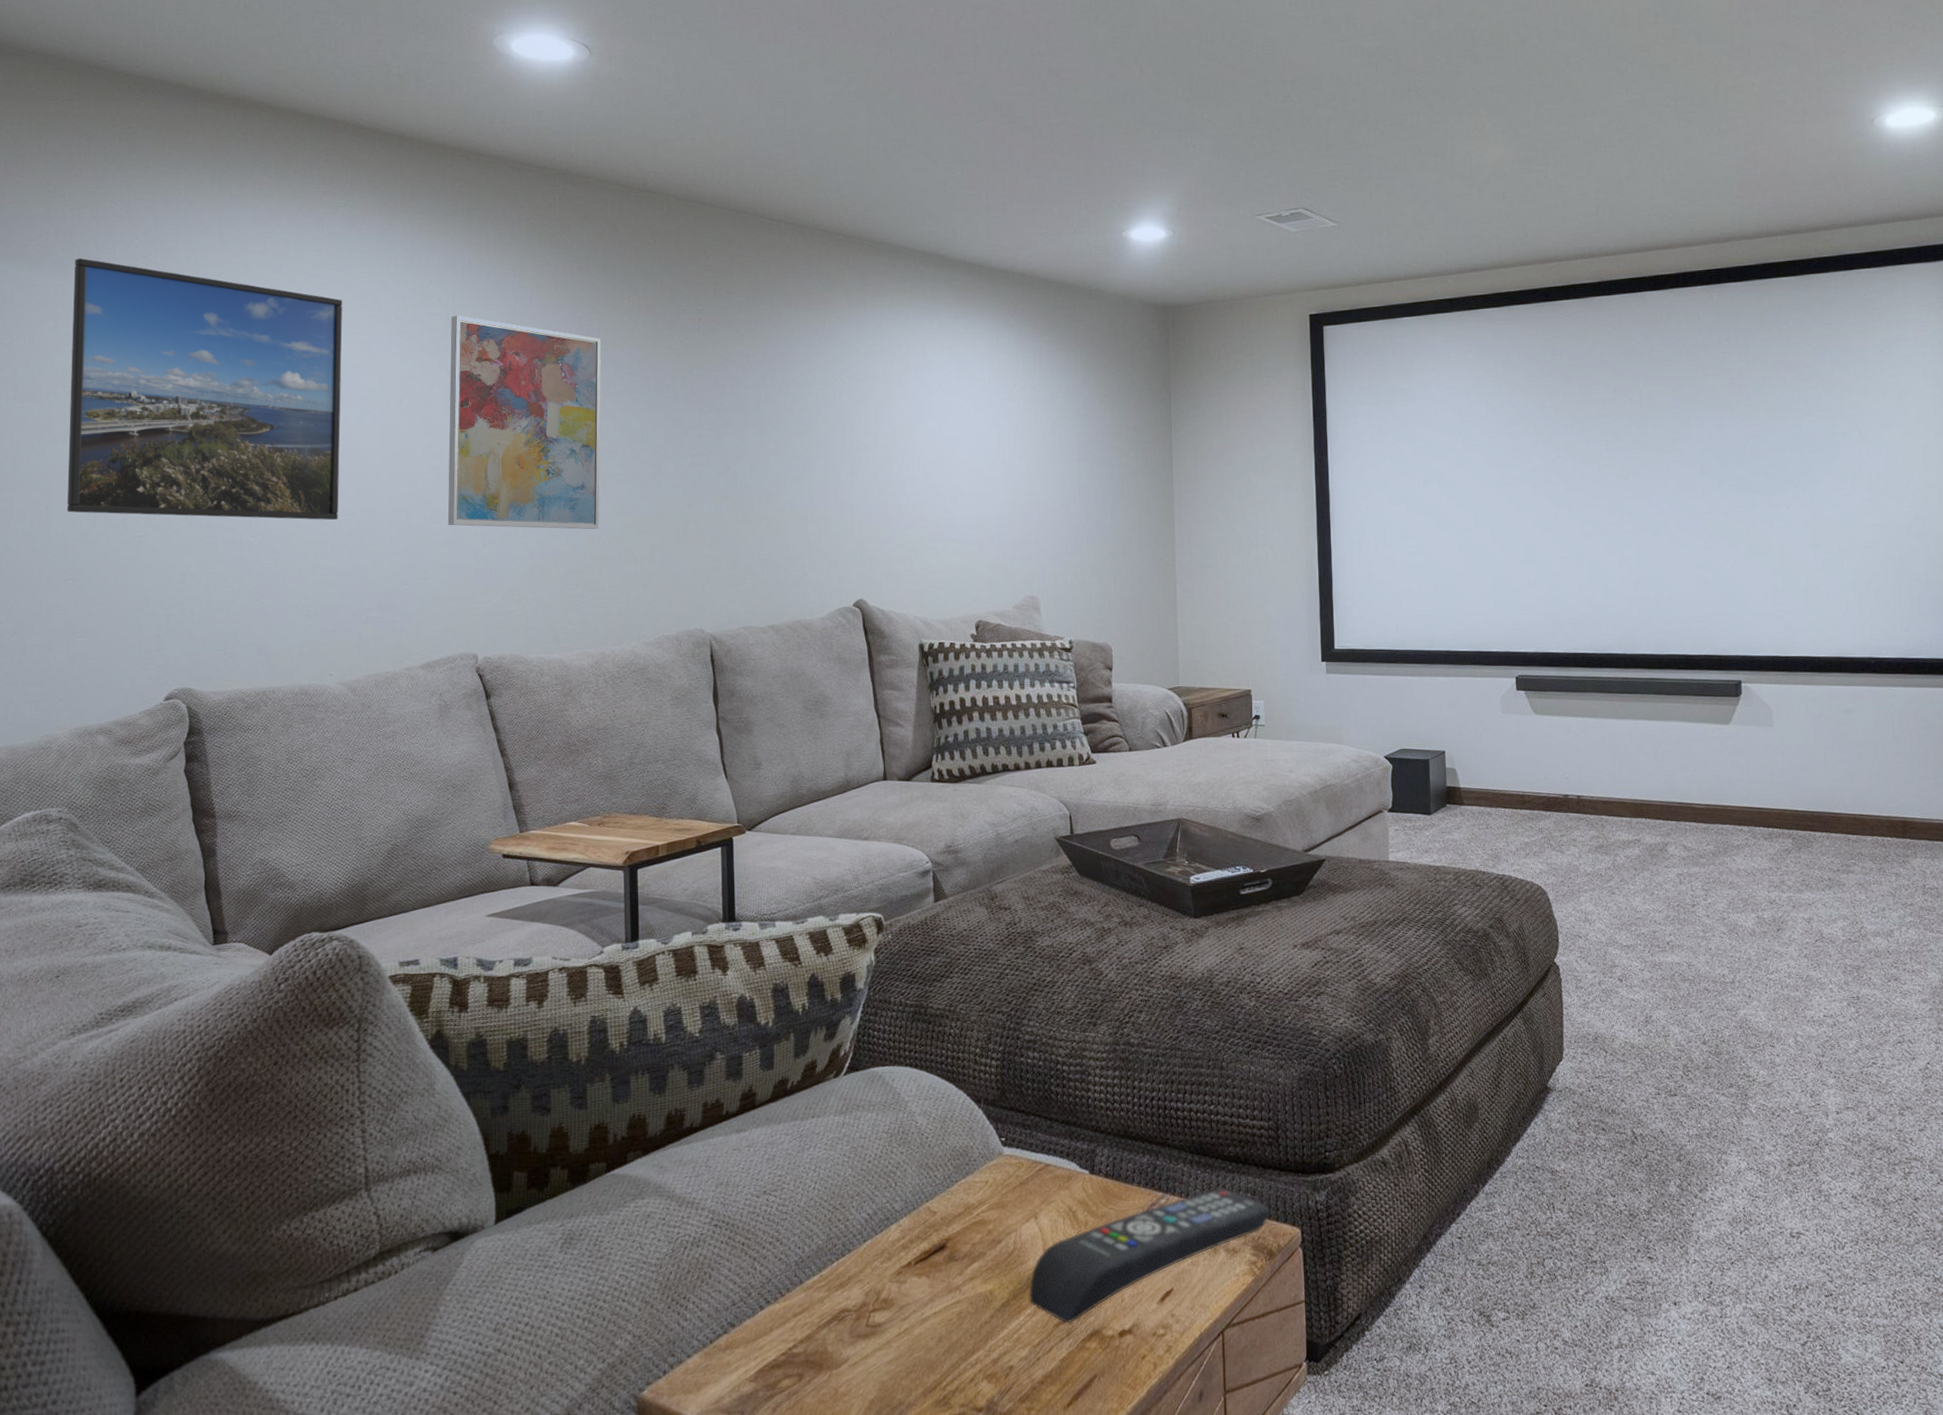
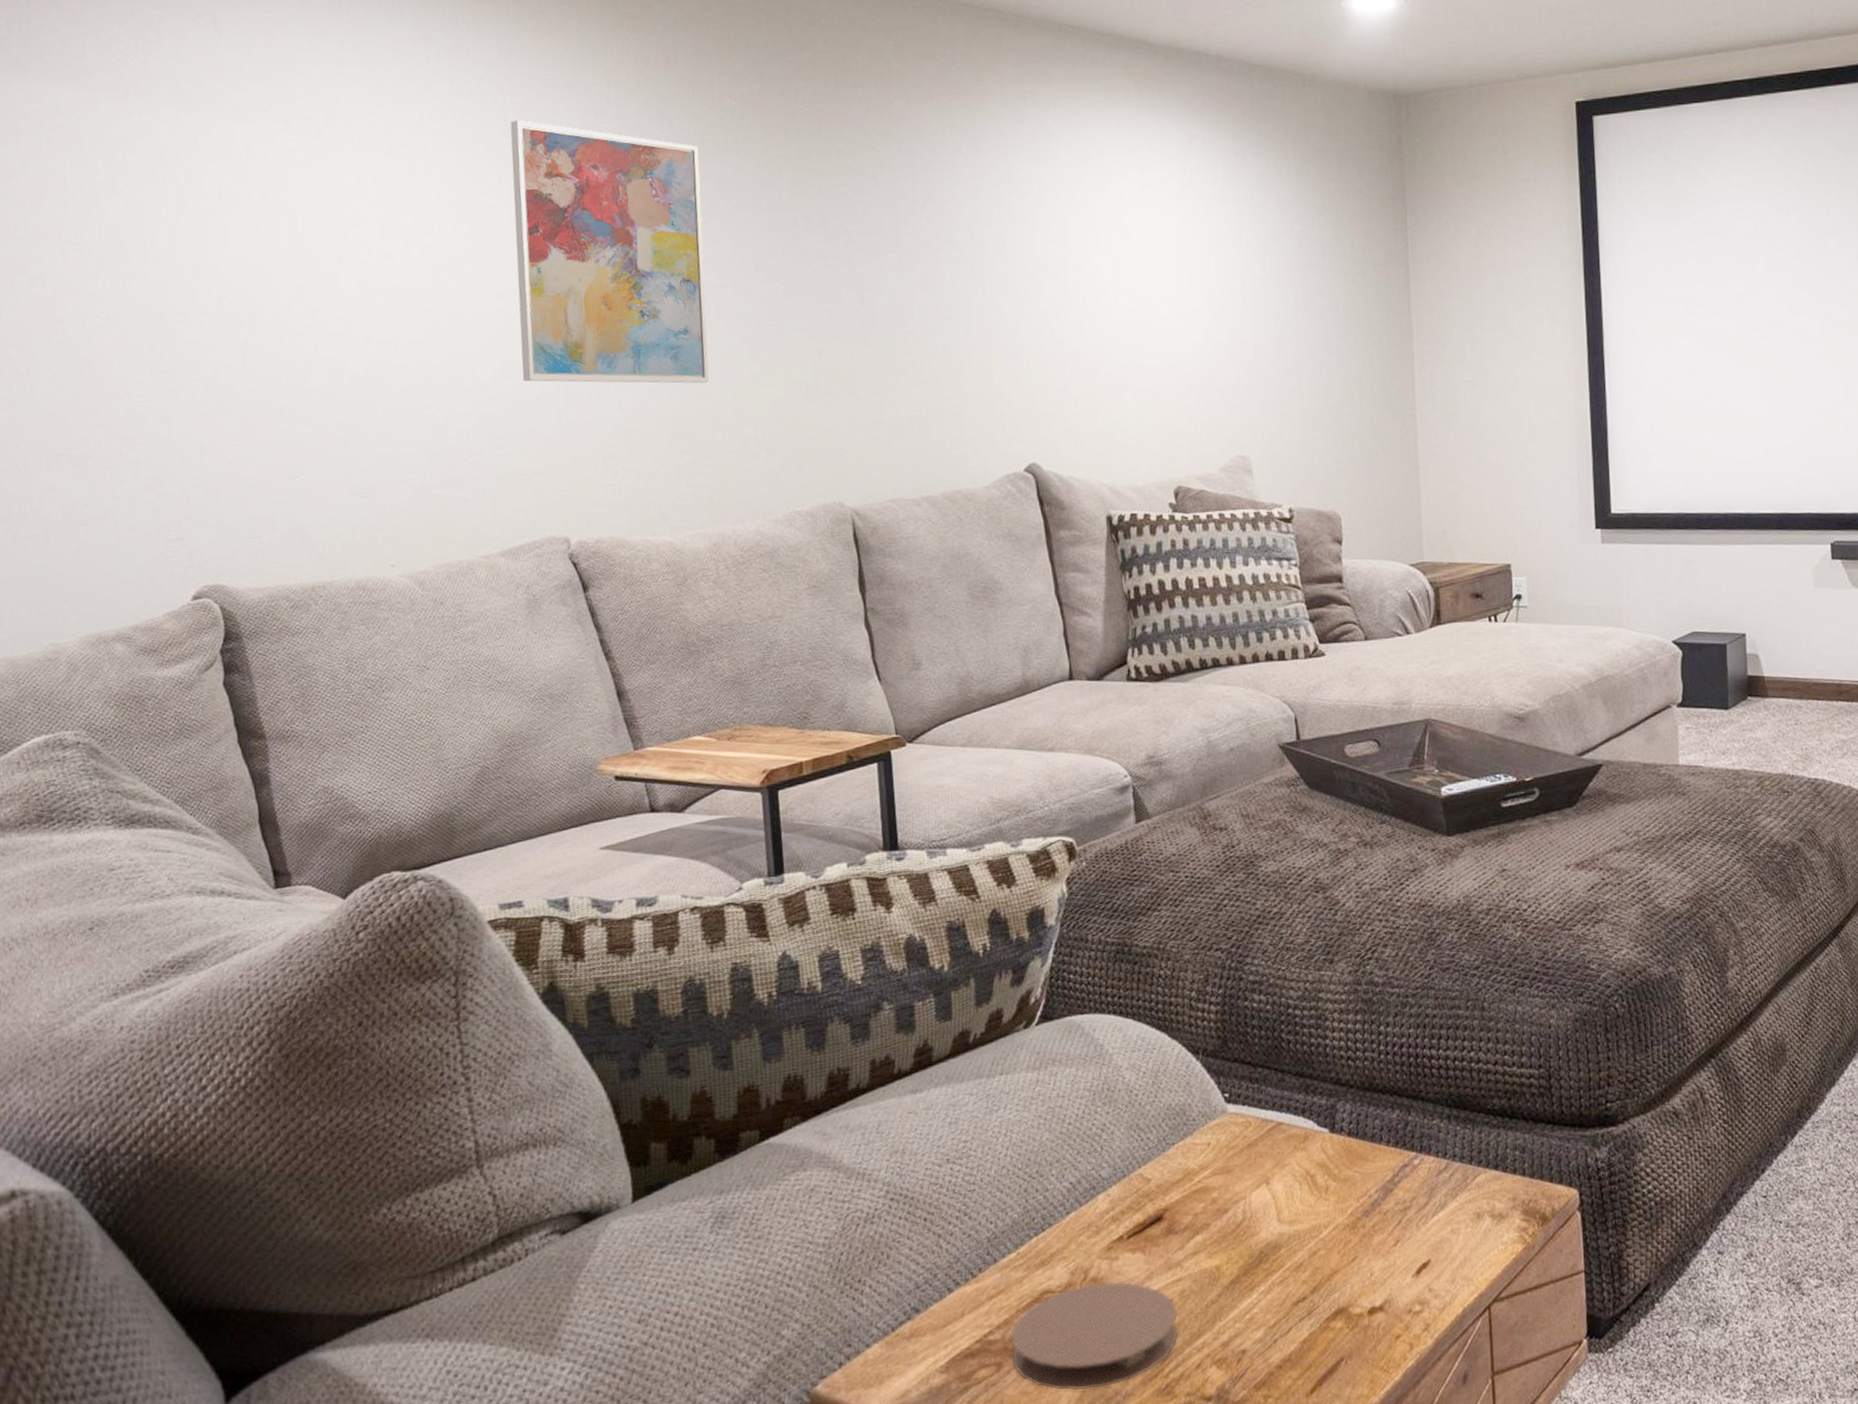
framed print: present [66,258,343,520] -> none [34,55,388,378]
coaster: none [812,1303,956,1400] -> present [1011,1282,1179,1391]
remote control: present [1029,1187,1270,1324] -> none [1262,1145,1542,1301]

